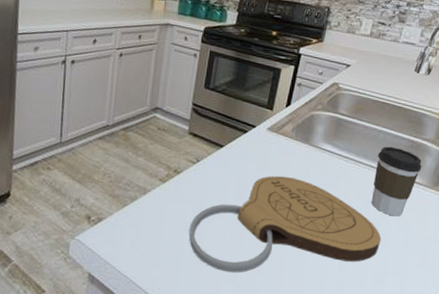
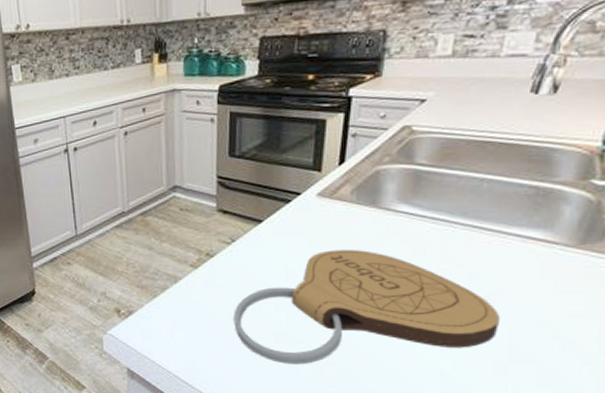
coffee cup: present [371,146,422,217] -> none [478,198,557,288]

